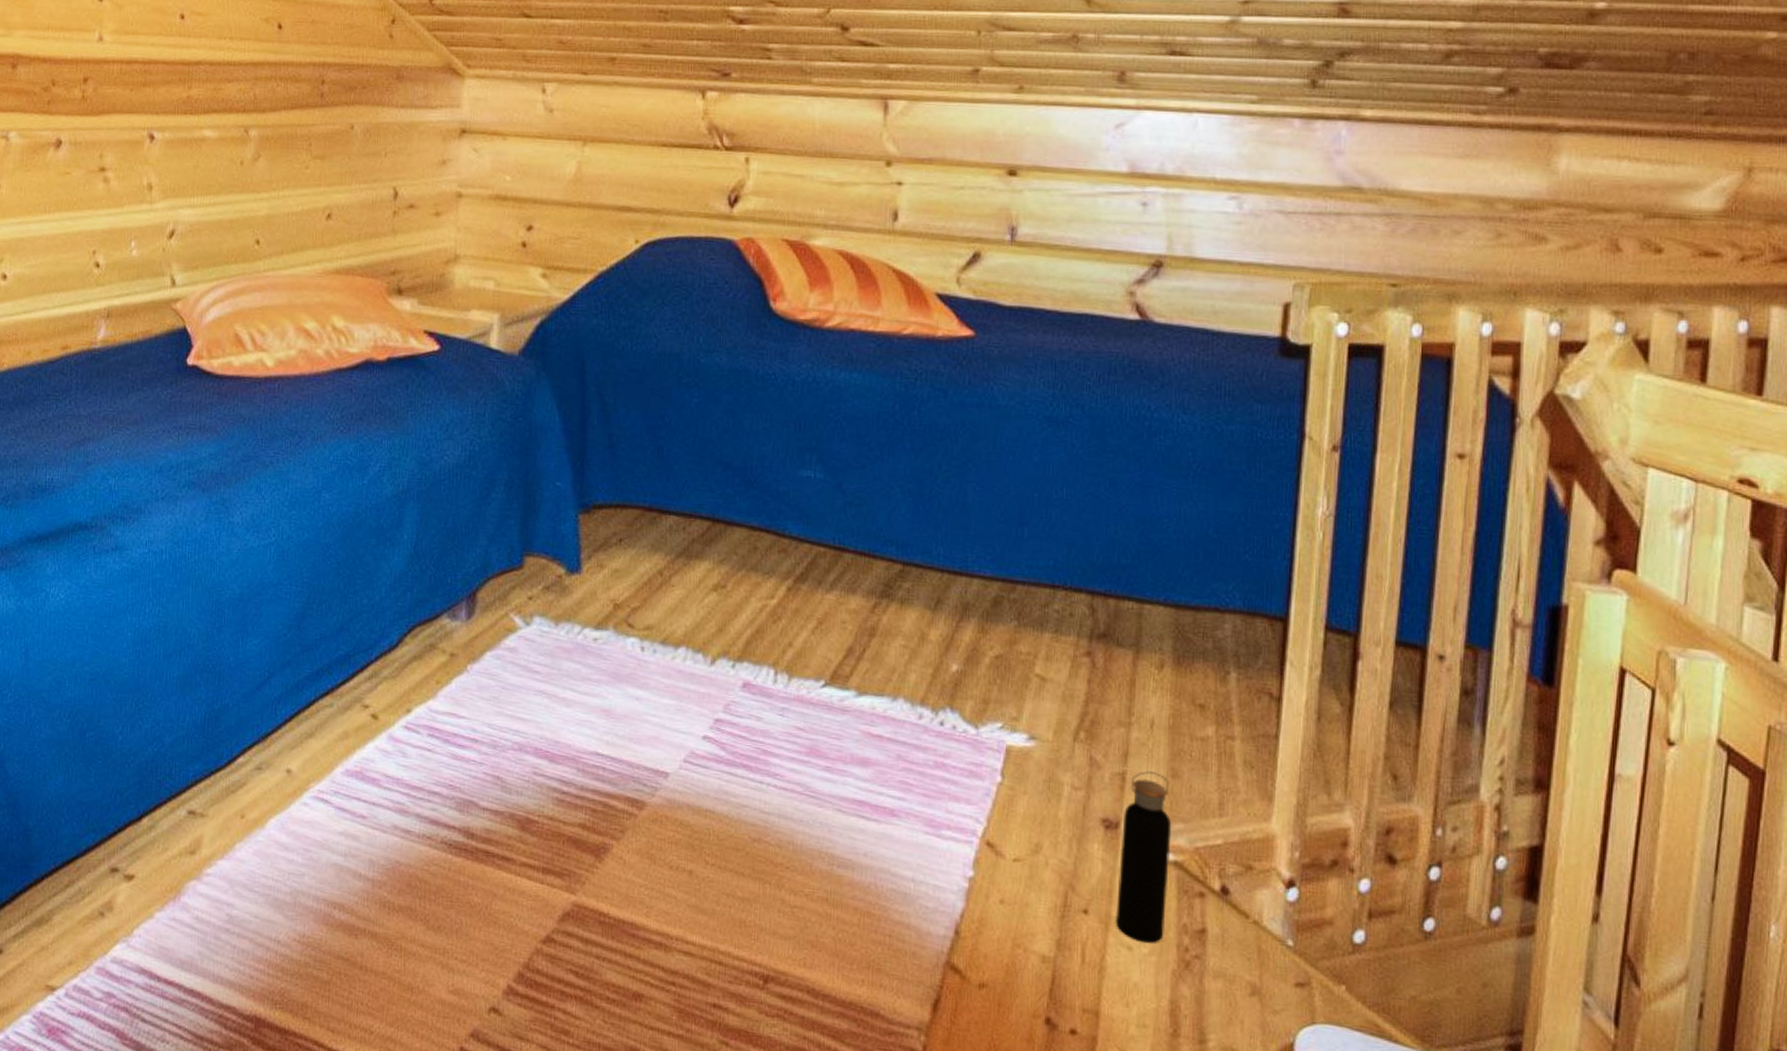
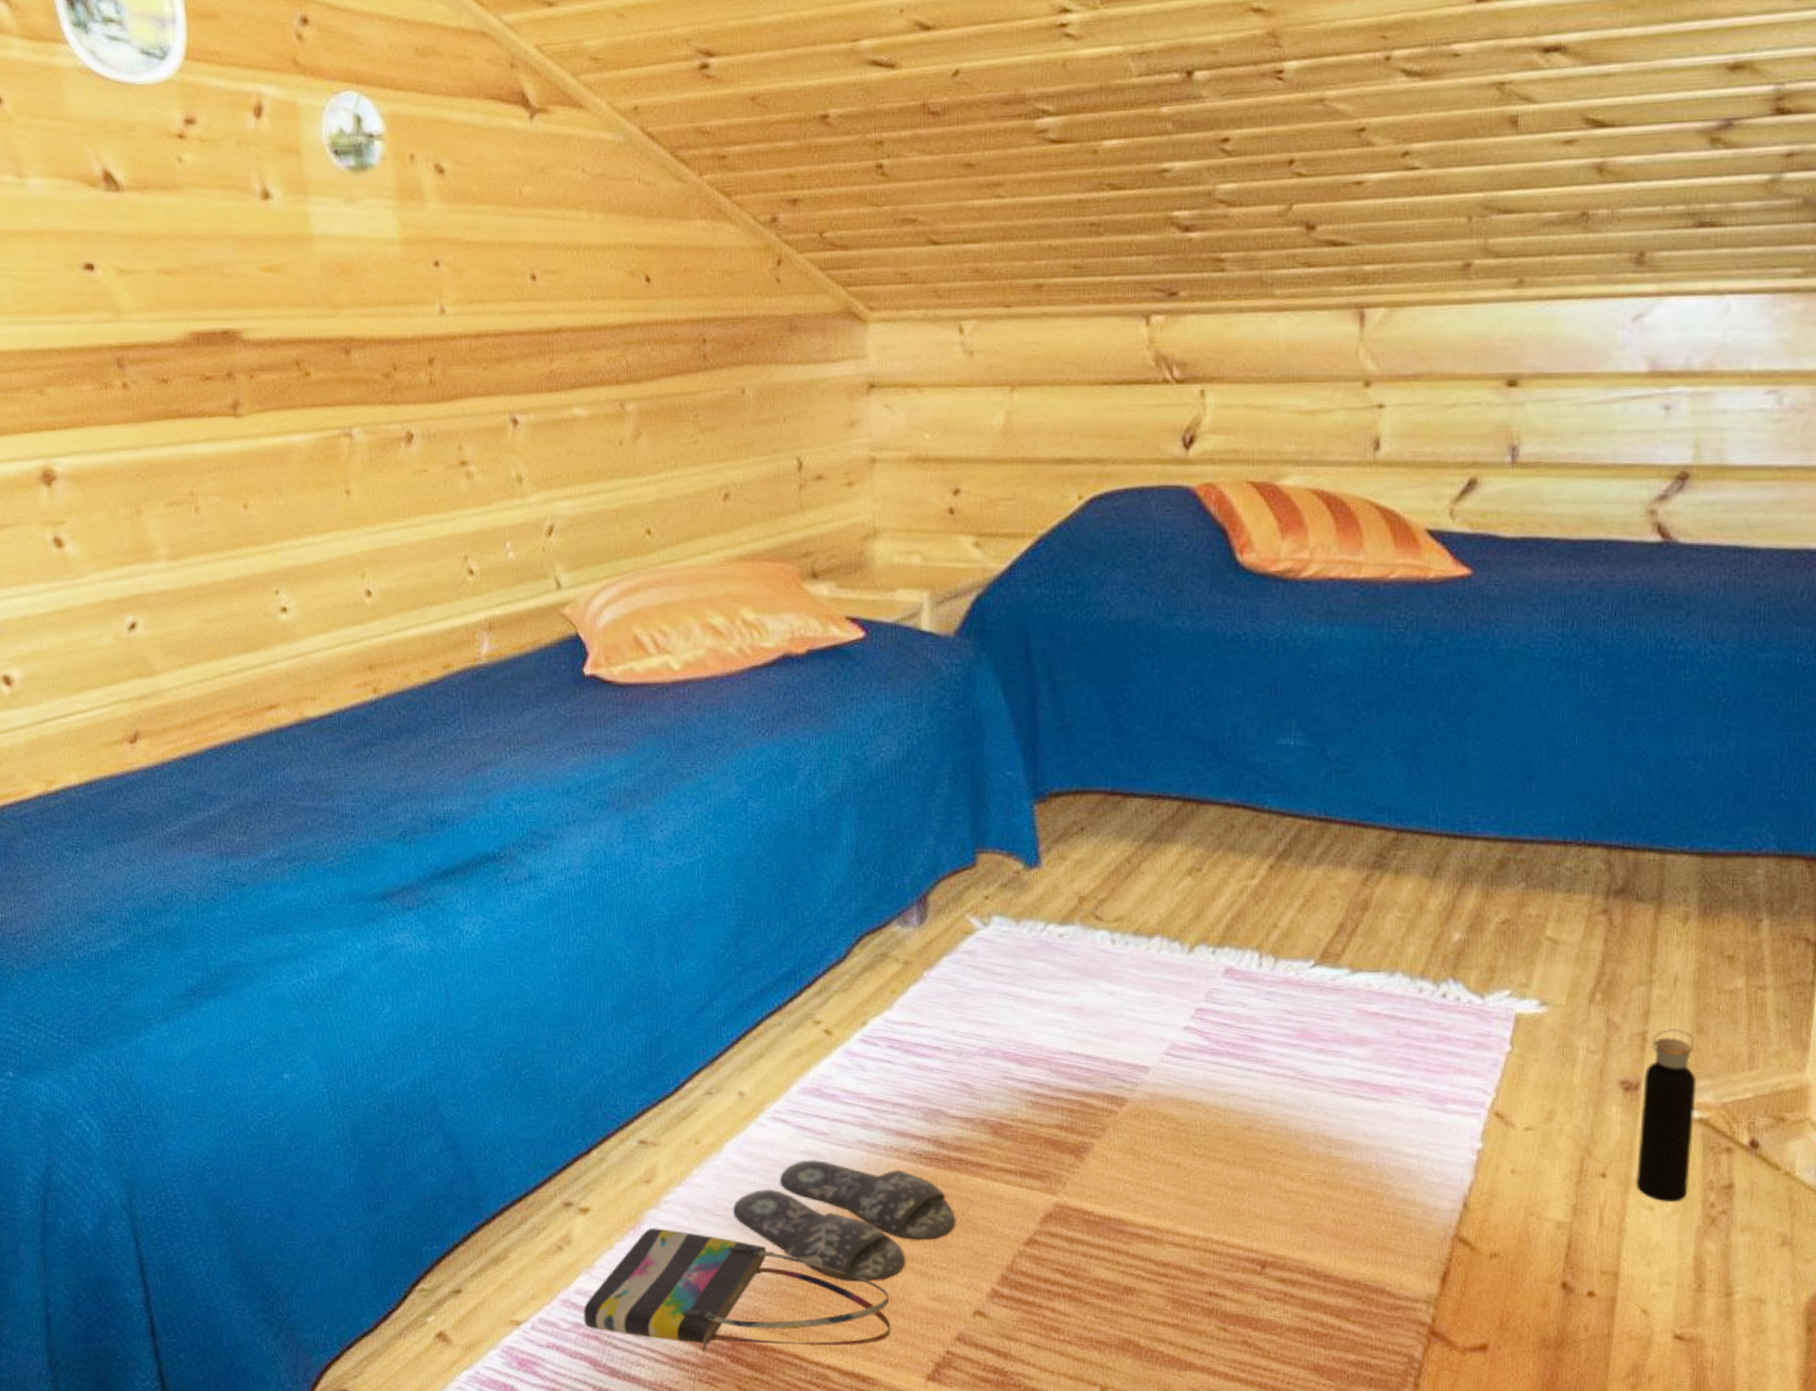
tote bag: none [116,899,410,1035] -> present [583,1228,891,1353]
slippers: none [270,841,479,969] -> present [733,1158,956,1281]

